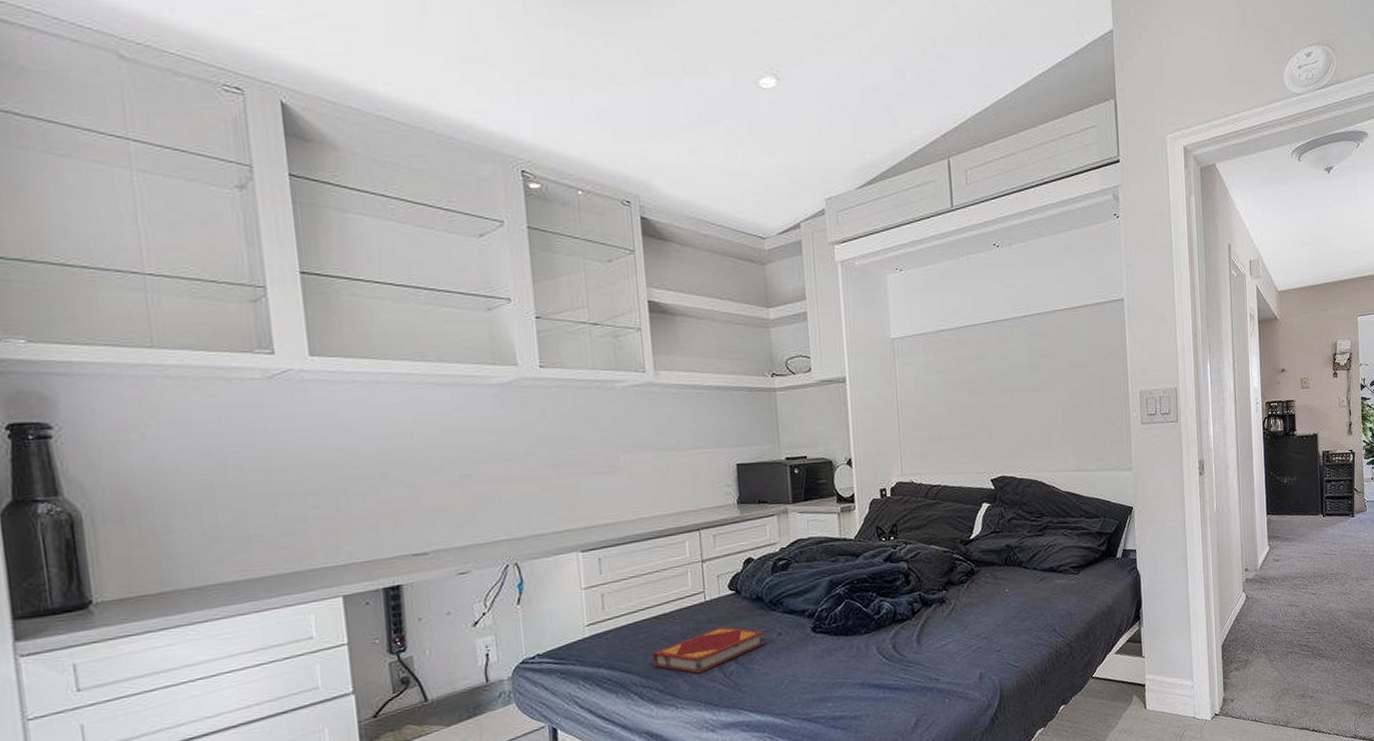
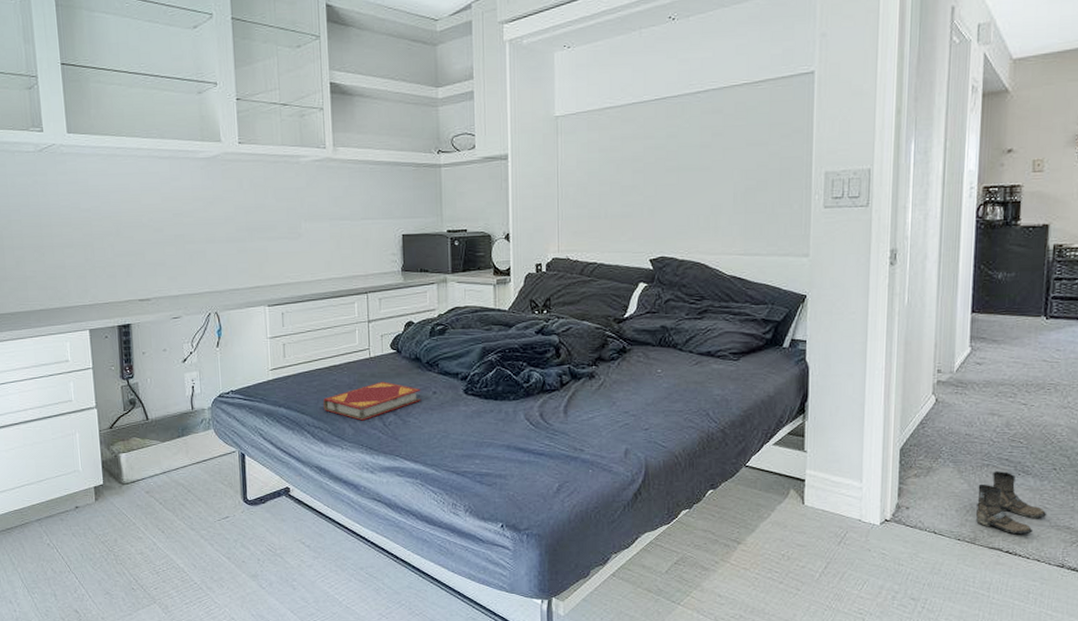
boots: none [1286,656,1340,714] -> present [976,471,1047,535]

